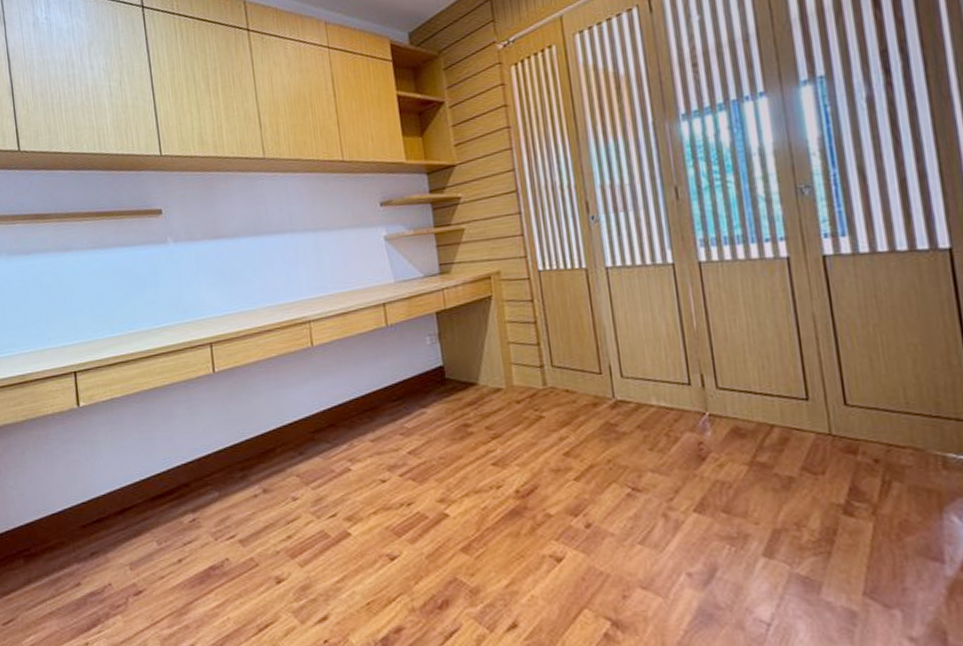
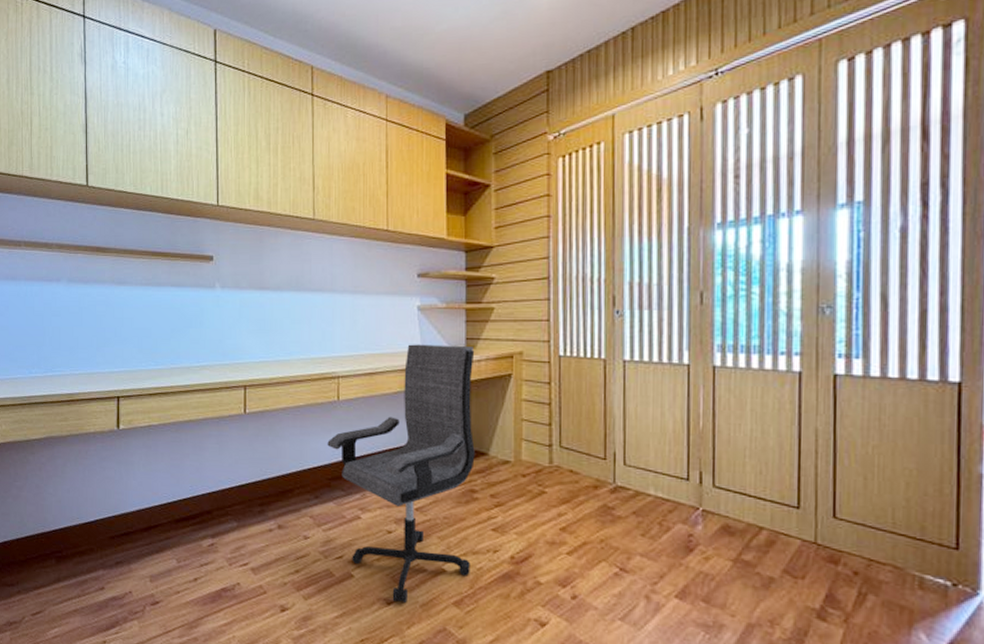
office chair: none [306,272,475,556] -> present [327,344,475,603]

